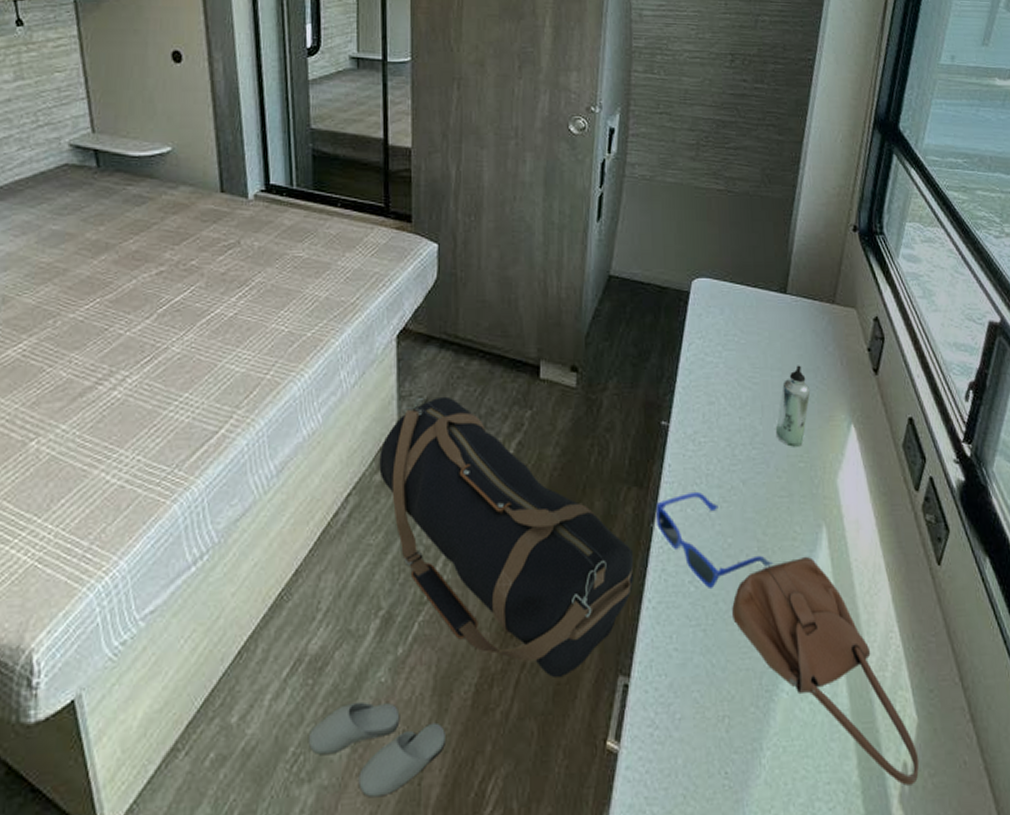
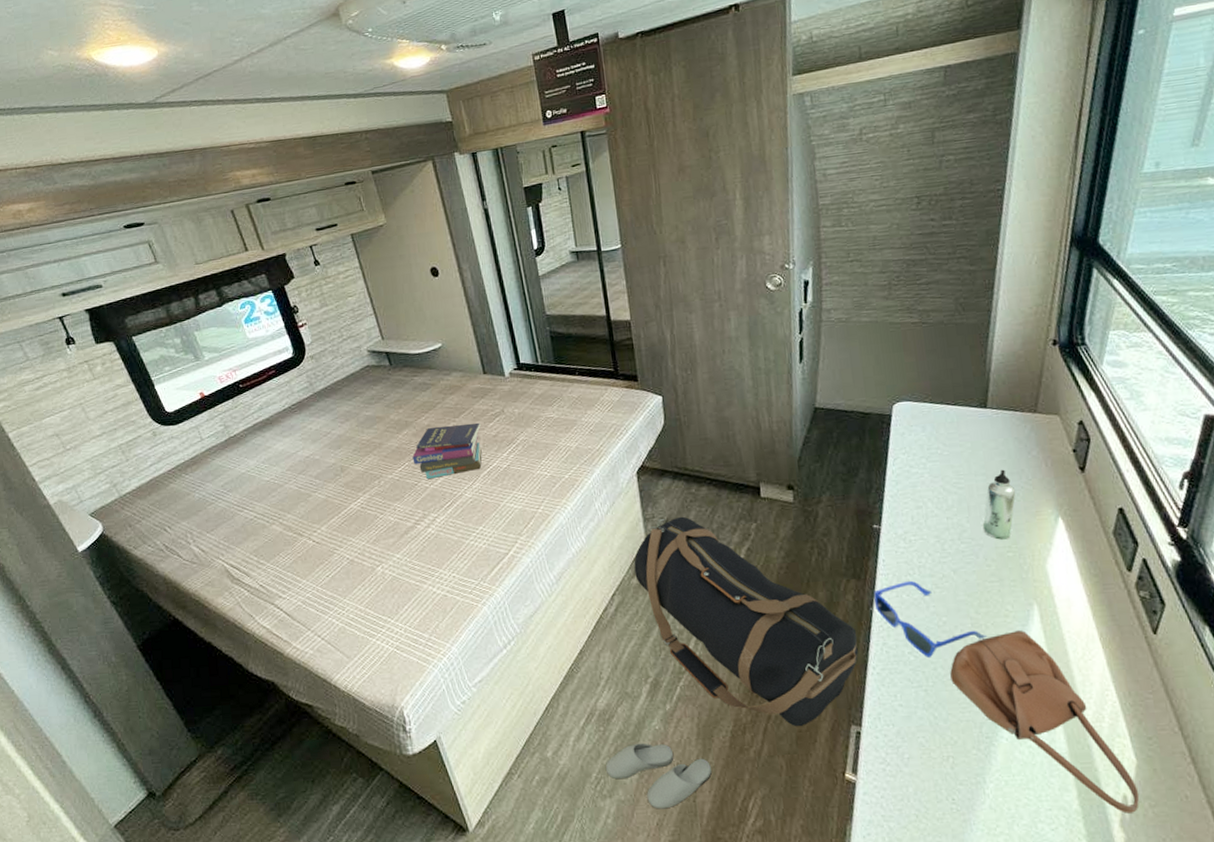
books: none [107,254,207,324] -> present [412,422,482,480]

